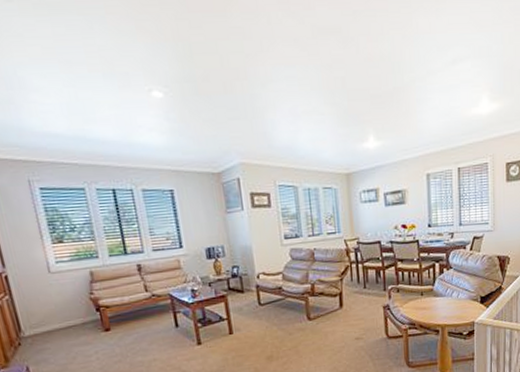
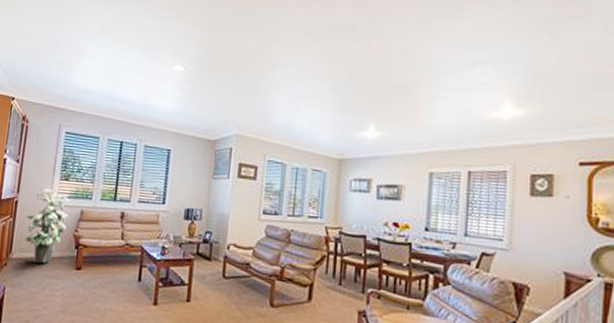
indoor plant: none [23,256,79,335] -> present [24,189,70,264]

